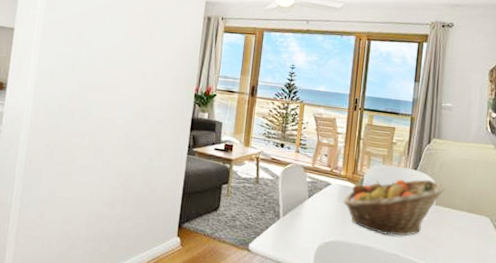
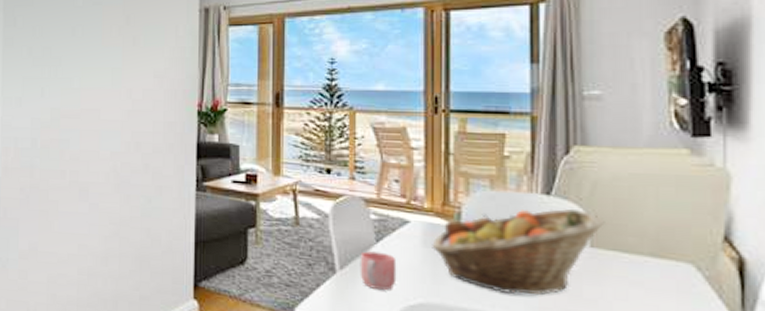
mug: none [295,204,320,231] -> present [360,251,397,290]

